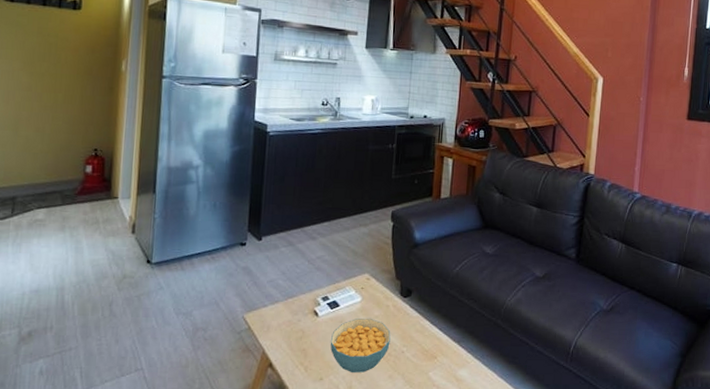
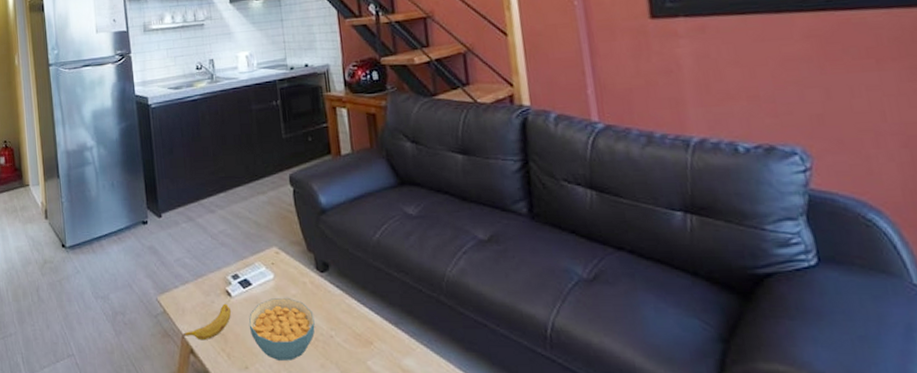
fruit: none [262,322,315,356] -> present [182,303,231,341]

